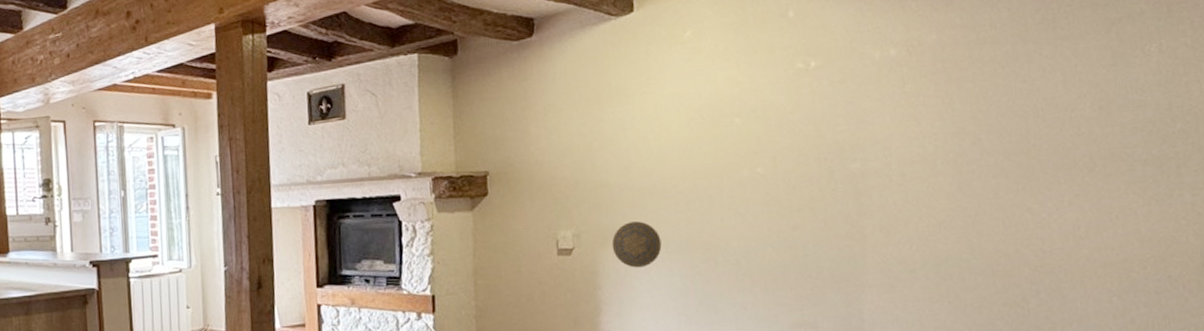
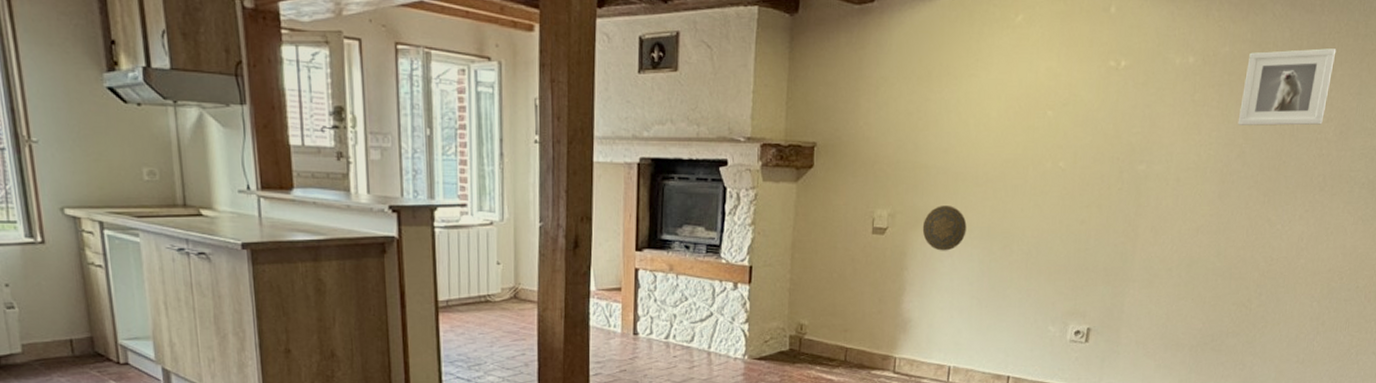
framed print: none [962,22,1074,112] -> present [1237,48,1337,126]

